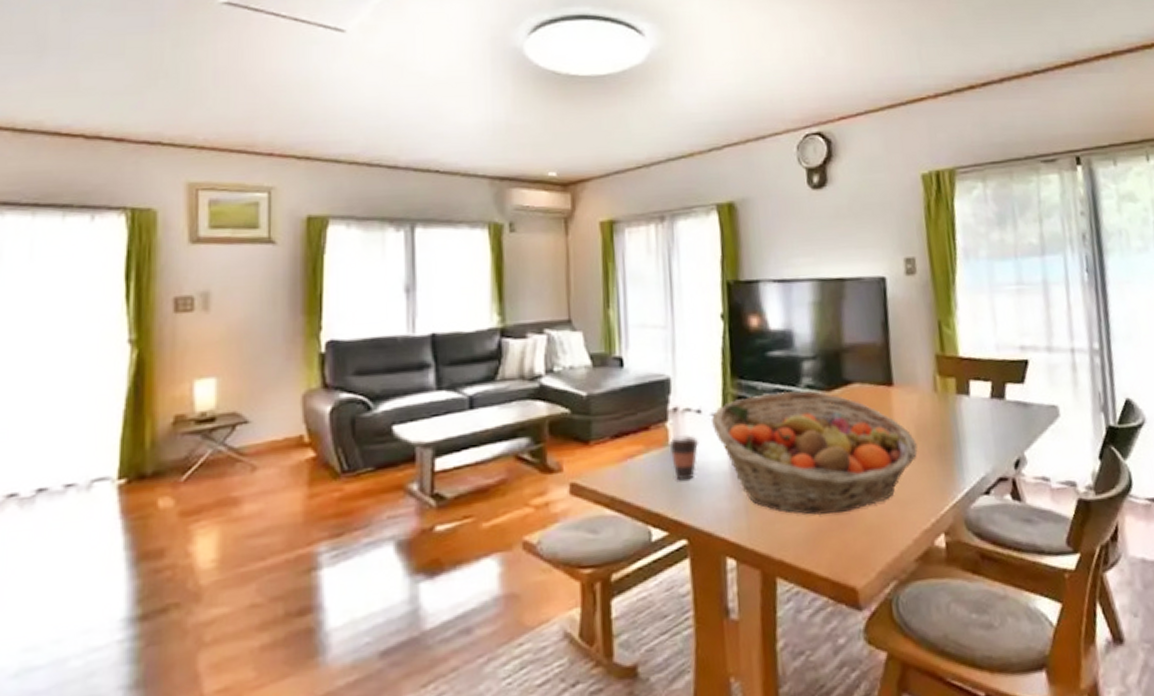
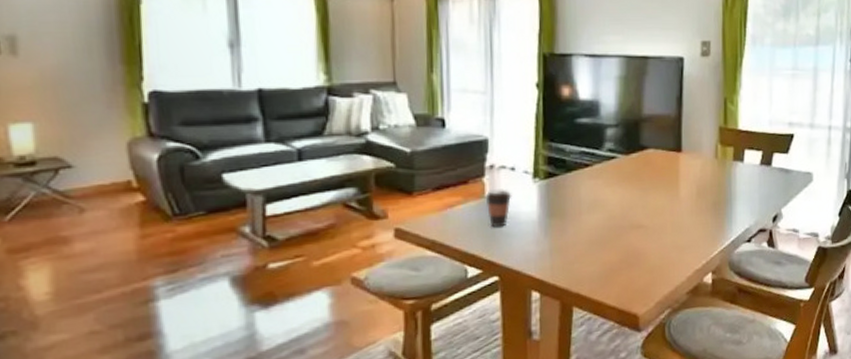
fruit basket: present [712,390,918,516] -> none [524,153,697,258]

